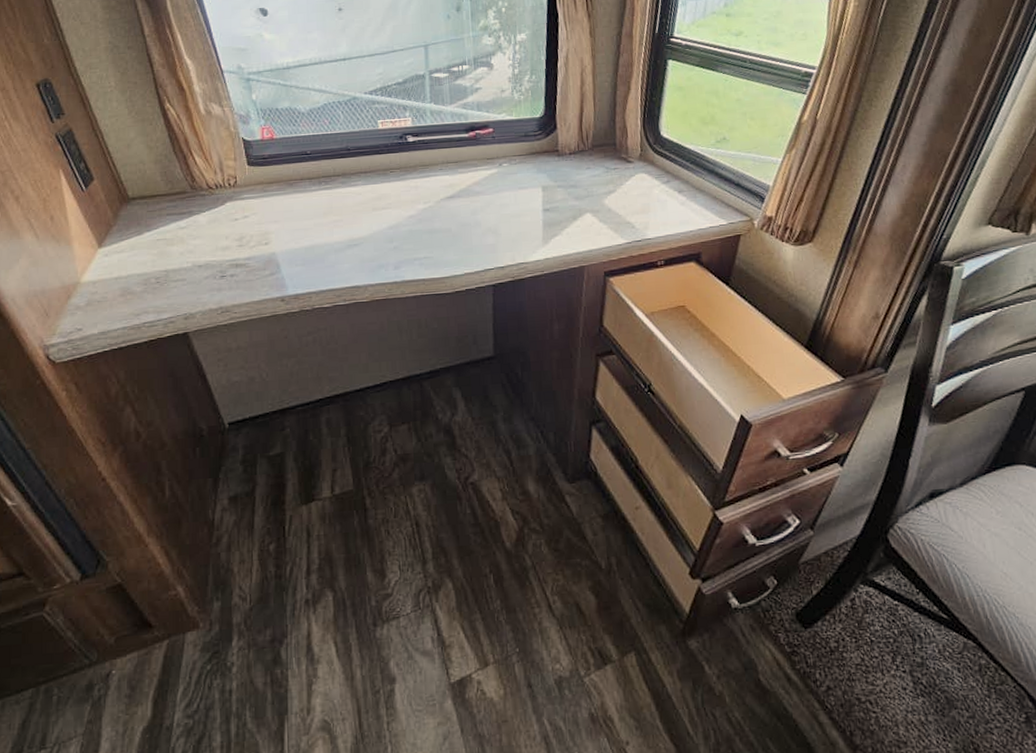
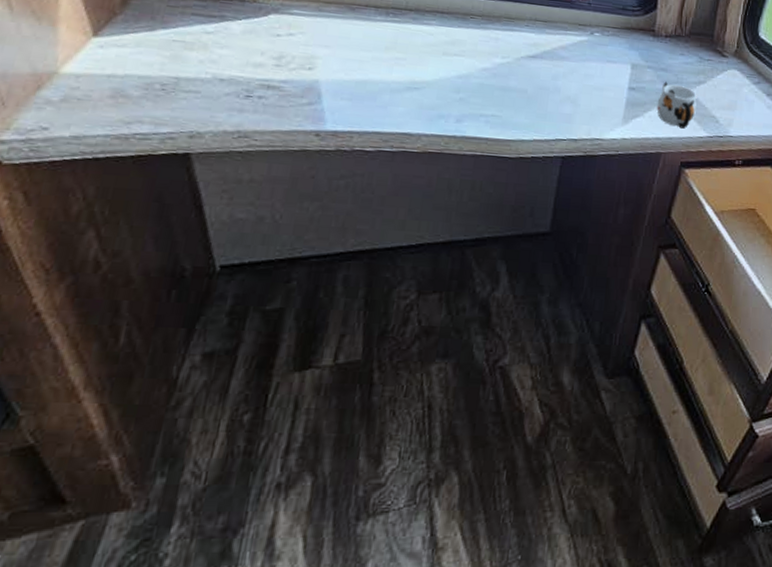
mug: none [572,197,611,240] -> present [656,82,697,129]

